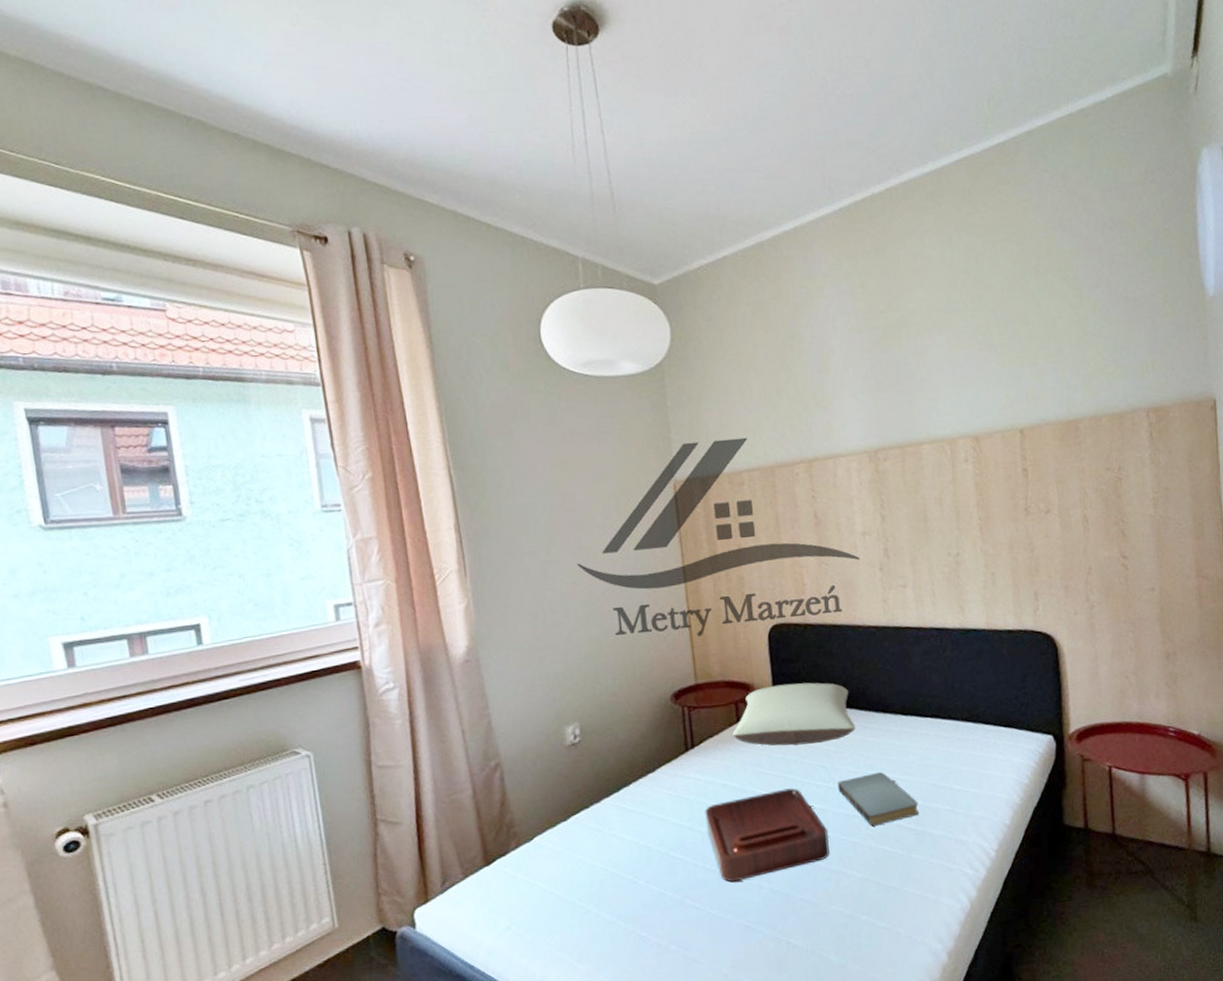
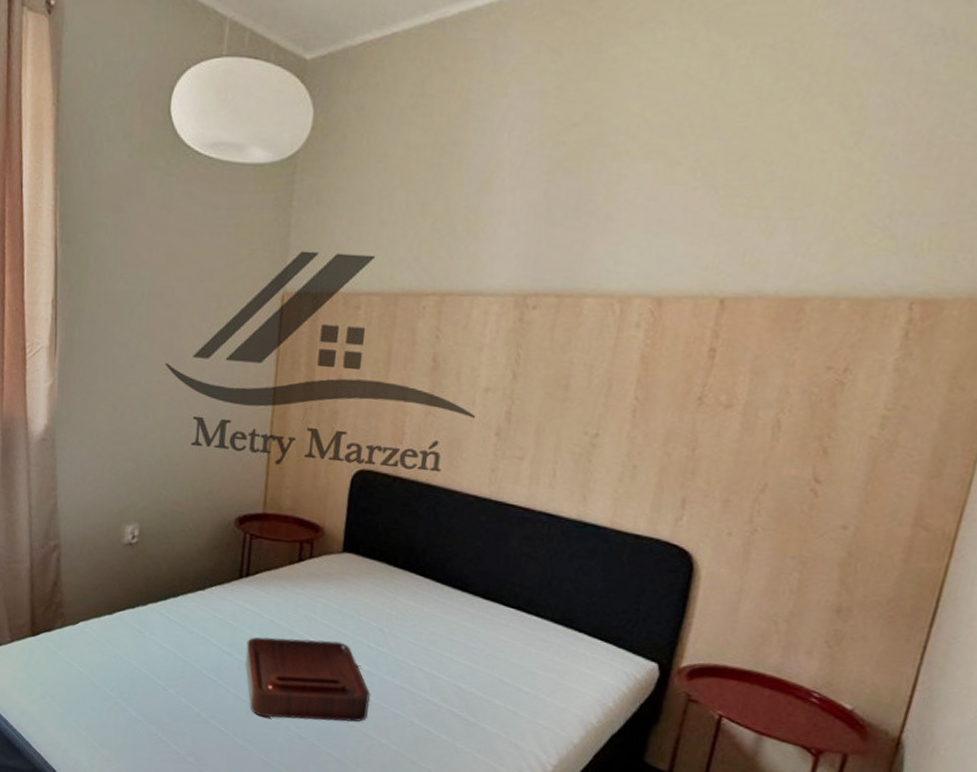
pillow: present [732,682,856,746] -> none [291,533,428,606]
book: present [838,772,920,827] -> none [391,648,477,706]

